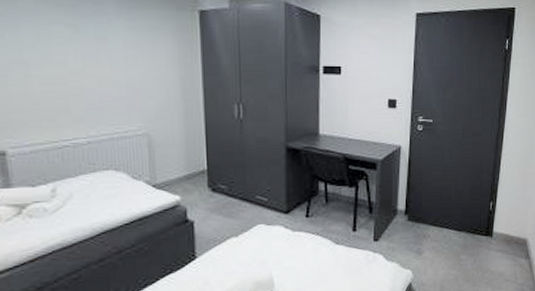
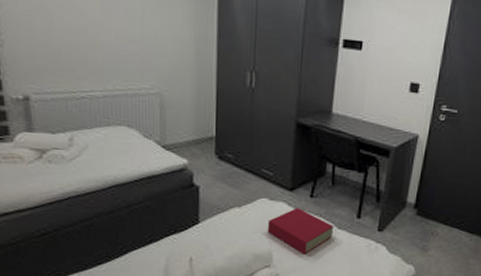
book: none [266,229,332,275] -> present [267,208,334,255]

